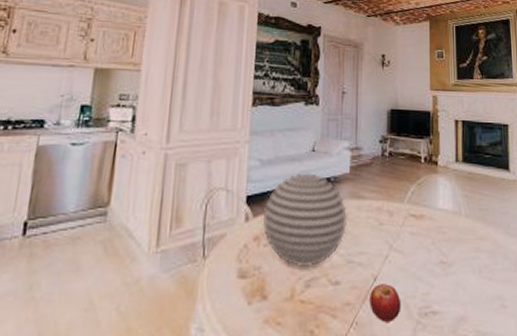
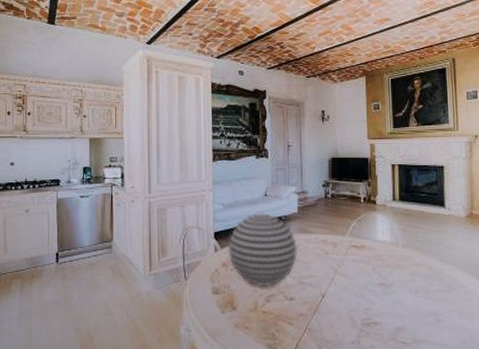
fruit: present [370,284,401,322] -> none [319,300,347,329]

